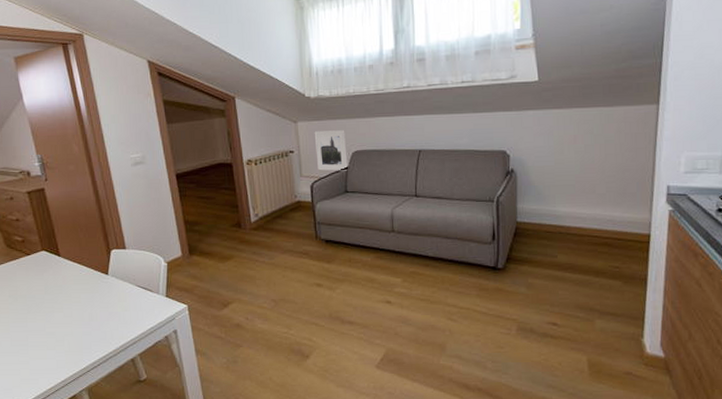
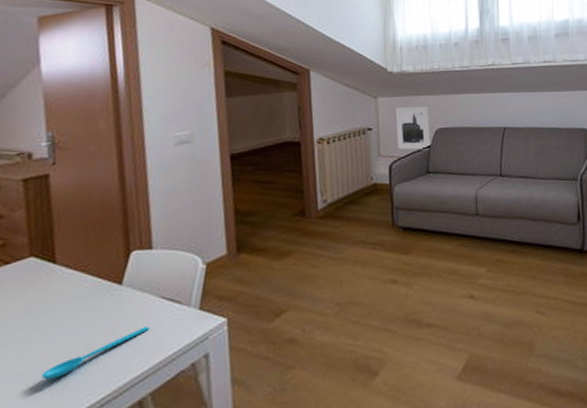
spoon: none [64,307,132,338] -> present [41,326,149,380]

